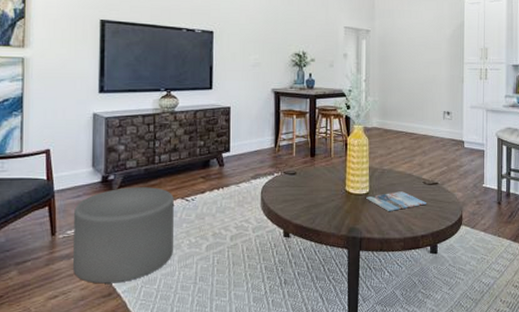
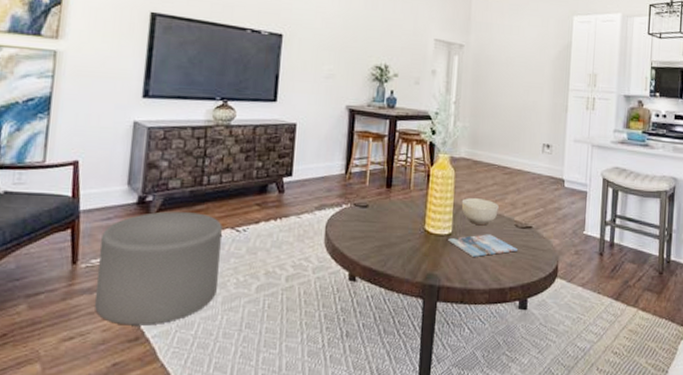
bowl: none [376,160,408,185] -> present [461,197,499,226]

